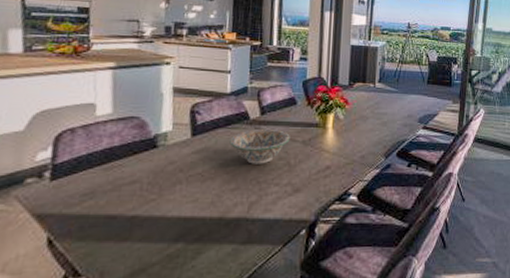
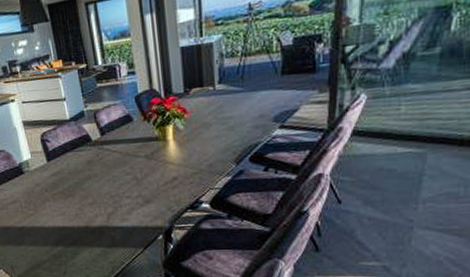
decorative bowl: present [229,129,290,164] -> none [79,147,133,181]

